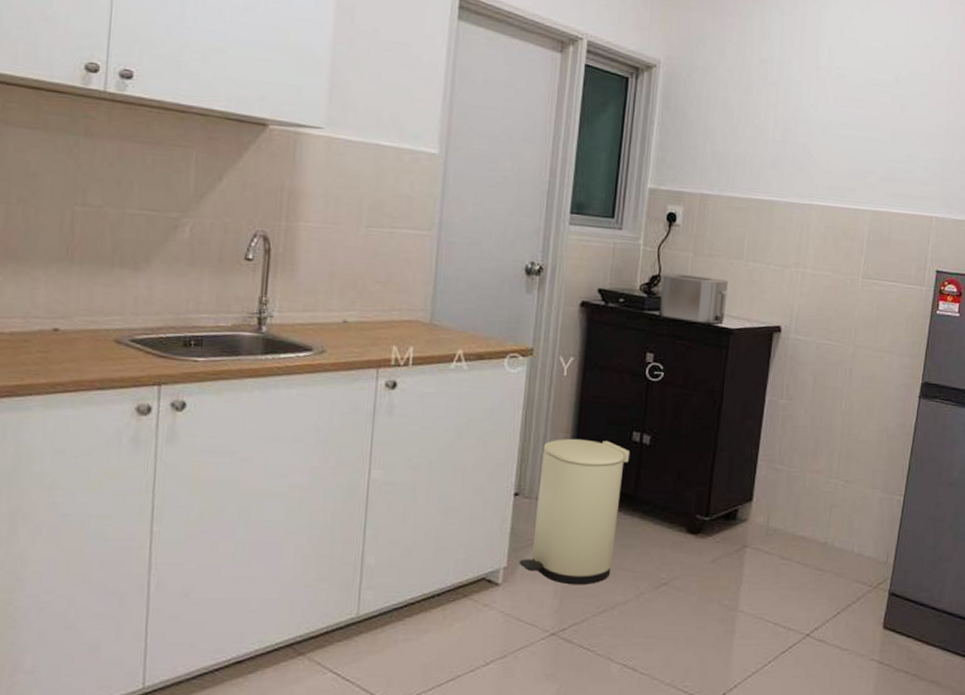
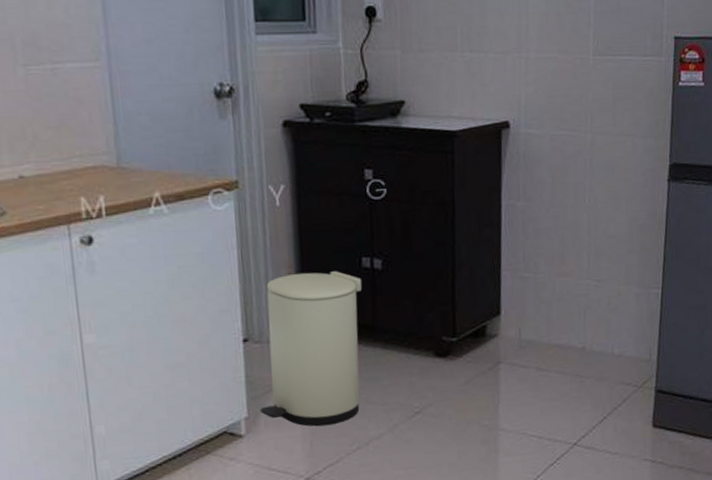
toaster: present [658,273,729,326] -> none [369,75,446,132]

